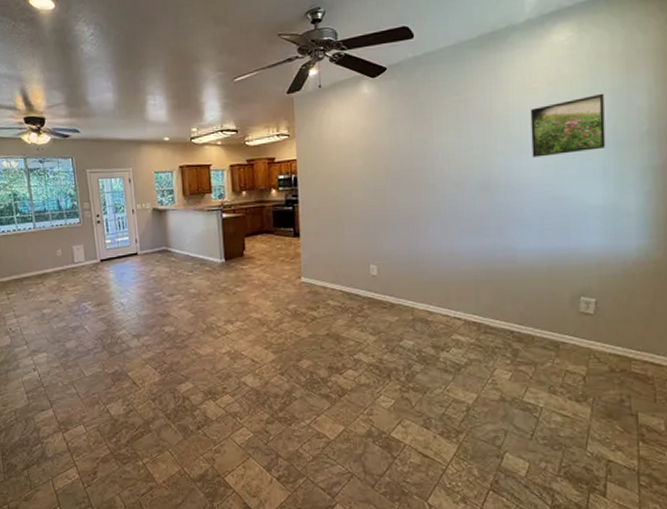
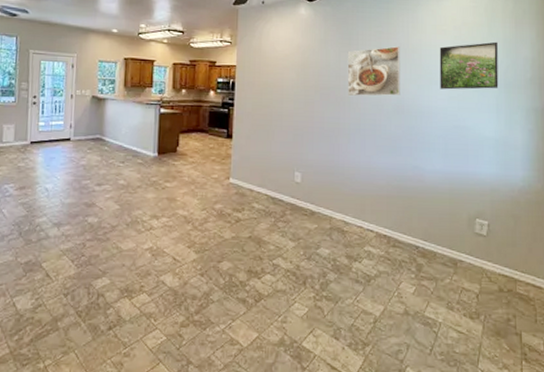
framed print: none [420,115,485,177] -> present [347,46,401,96]

